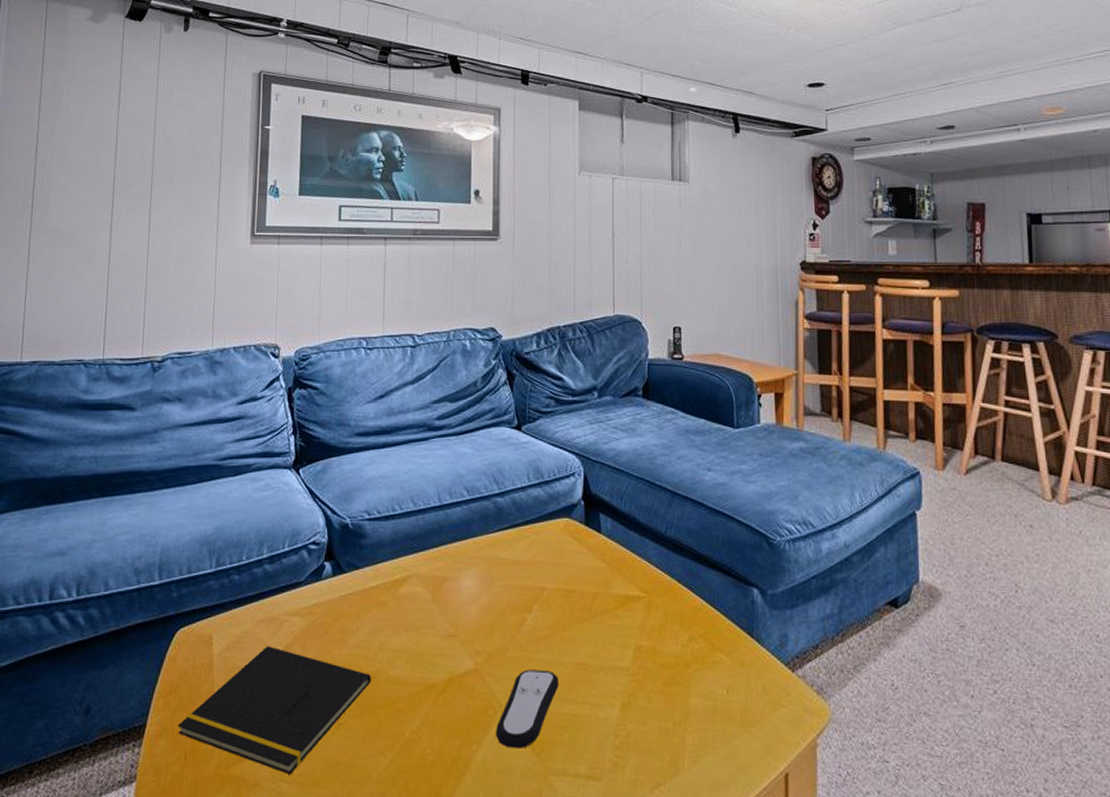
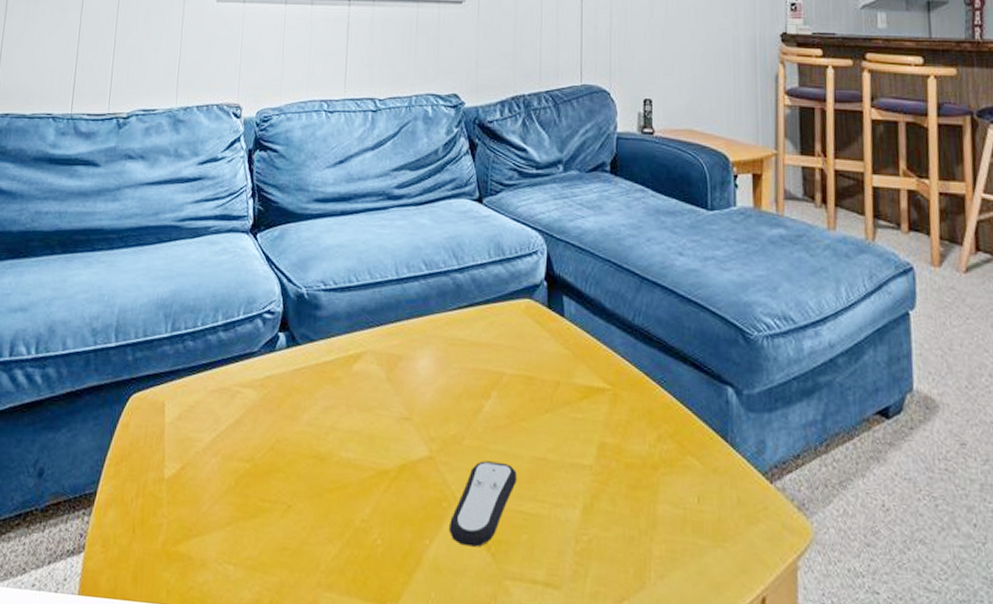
notepad: present [177,646,372,775] -> none [126,417,323,557]

